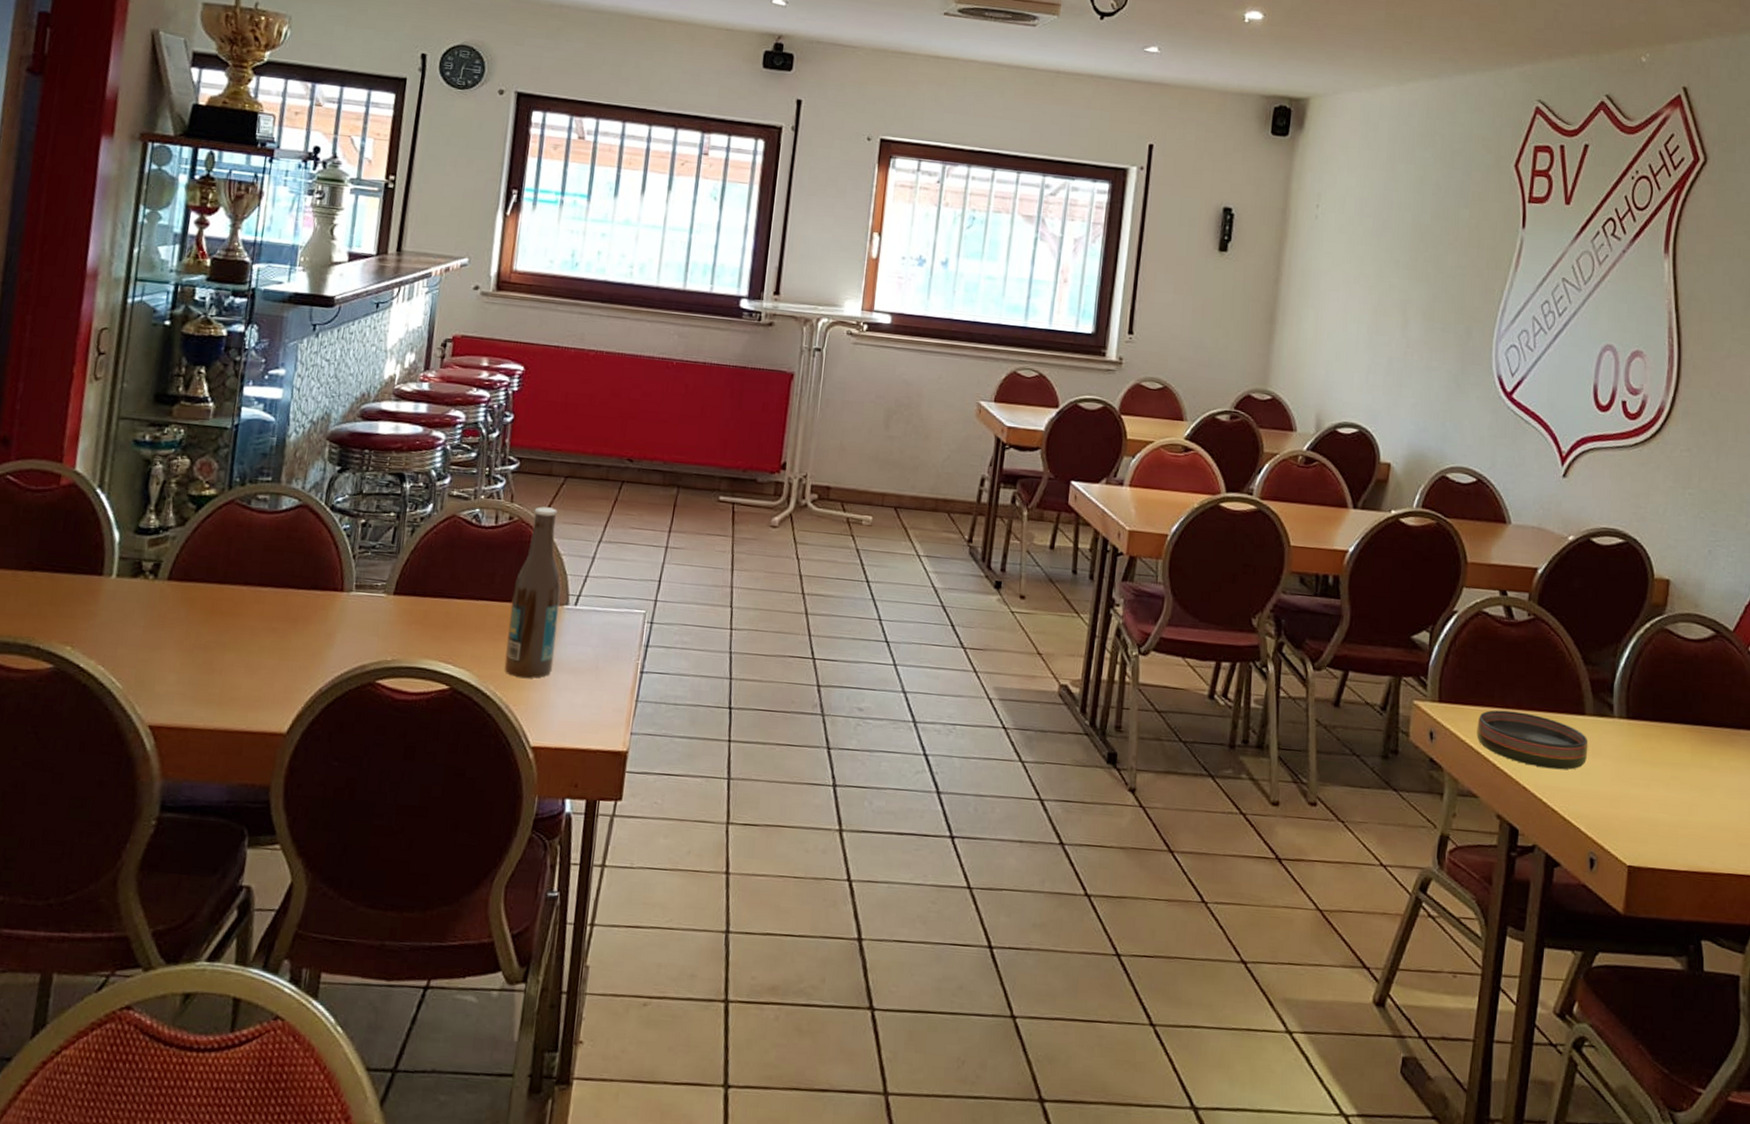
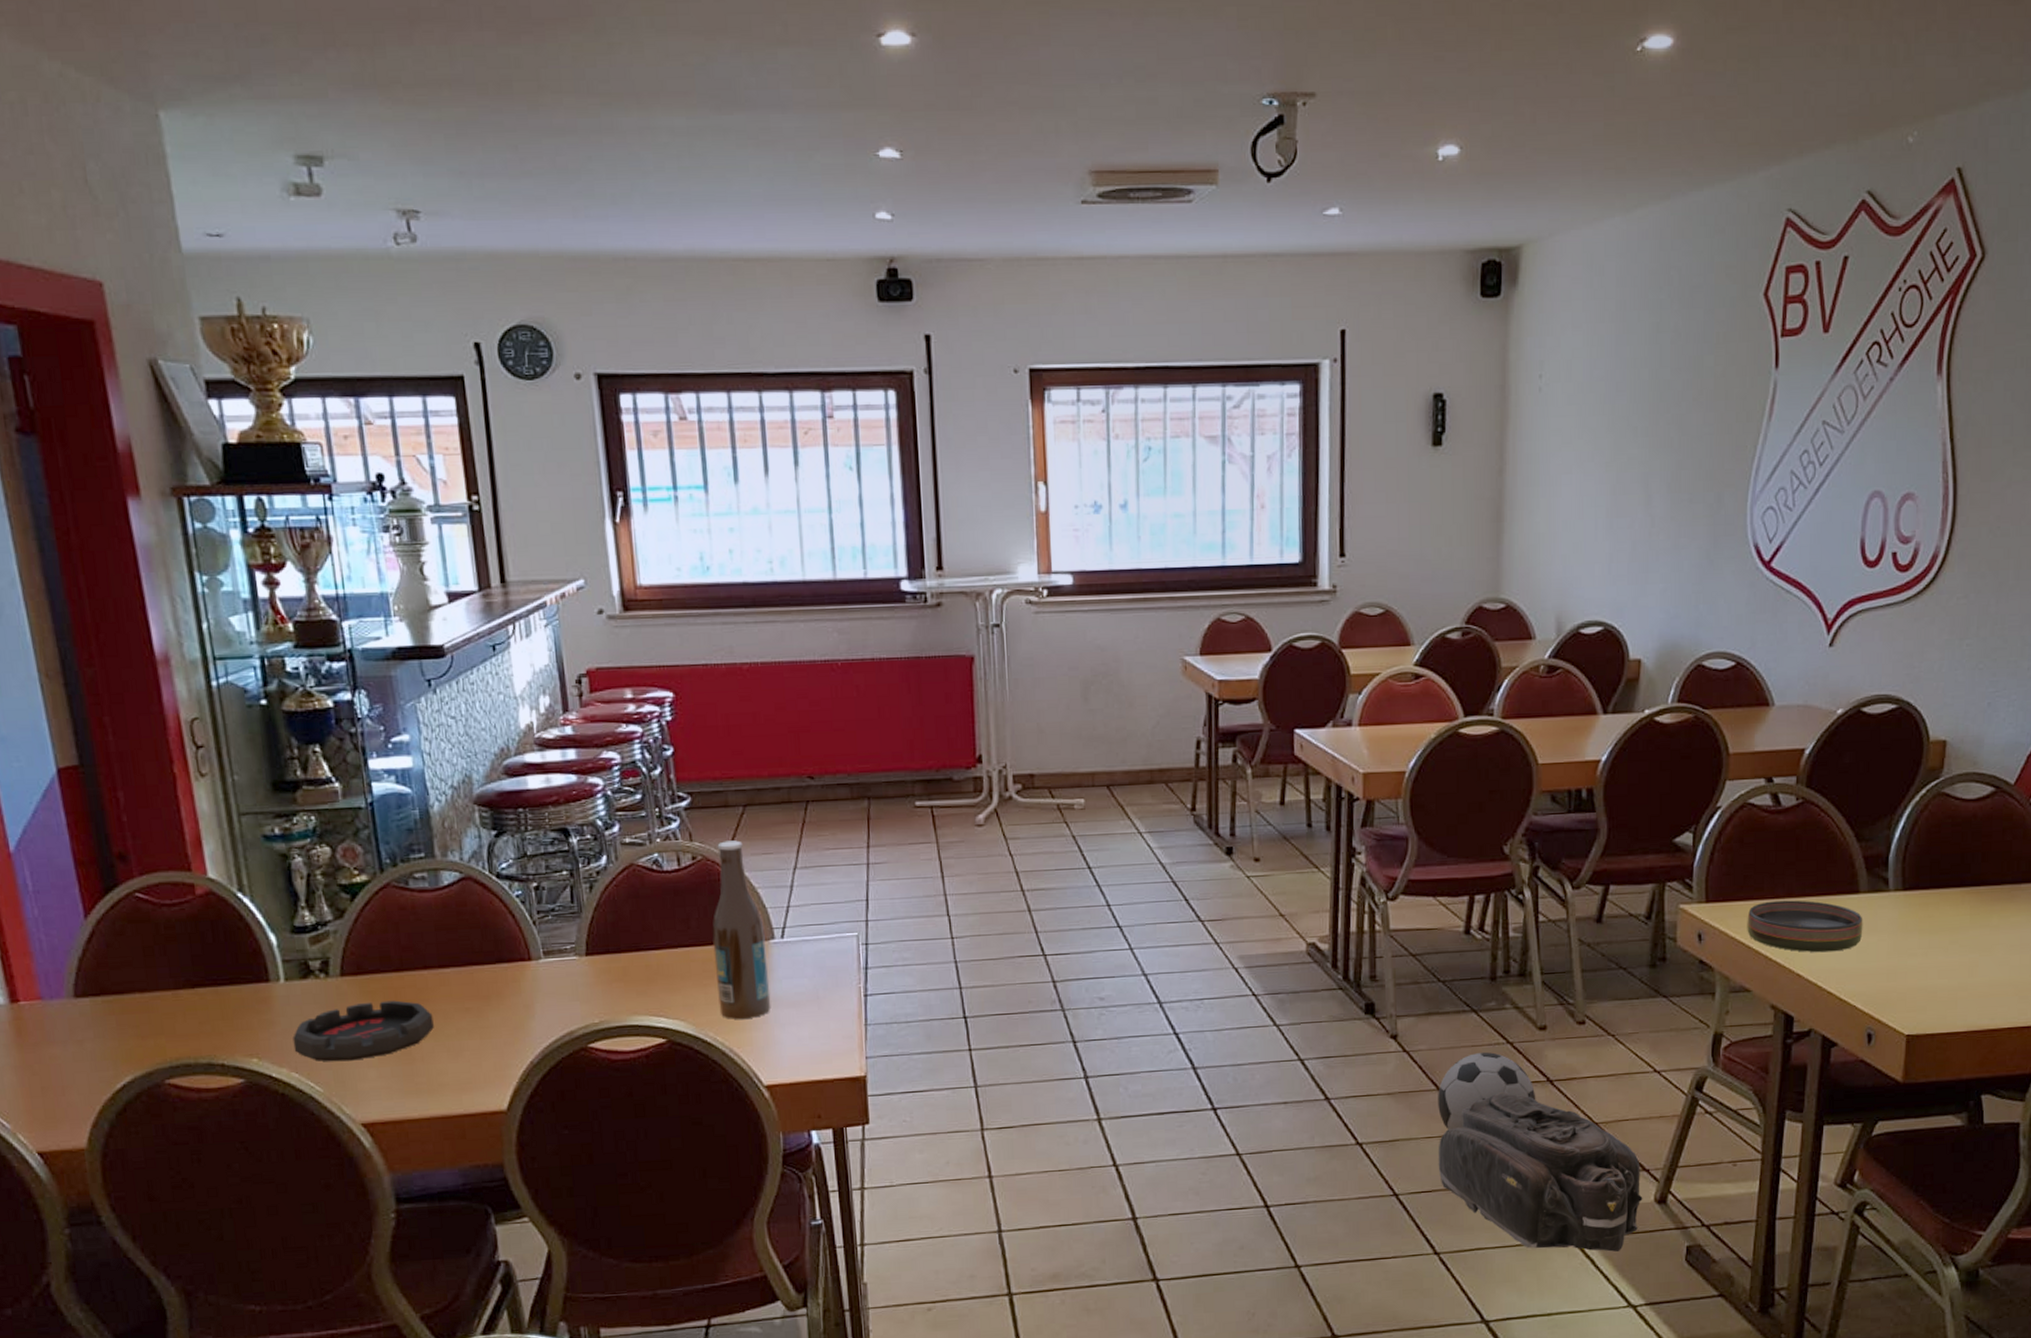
ashtray: none [106,608,241,663] -> present [292,1000,434,1062]
duffel bag: none [1162,863,1362,1052] -> present [1438,1092,1643,1252]
soccer ball: none [1168,819,1264,895] -> present [1438,1052,1536,1131]

